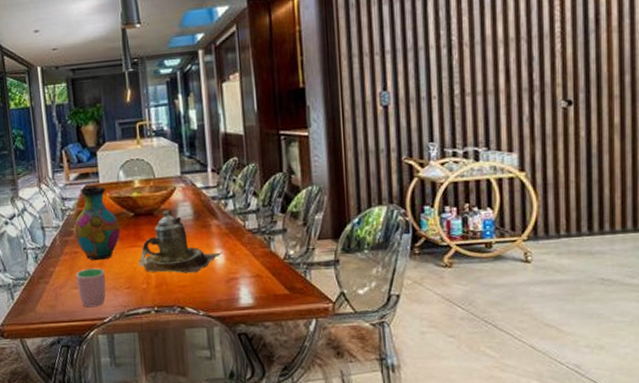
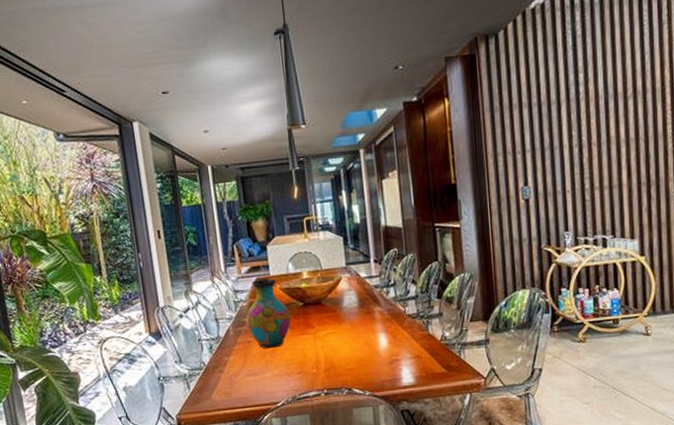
cup: present [75,268,106,308] -> none [249,355,279,393]
teapot: present [138,210,223,274] -> none [308,299,386,358]

